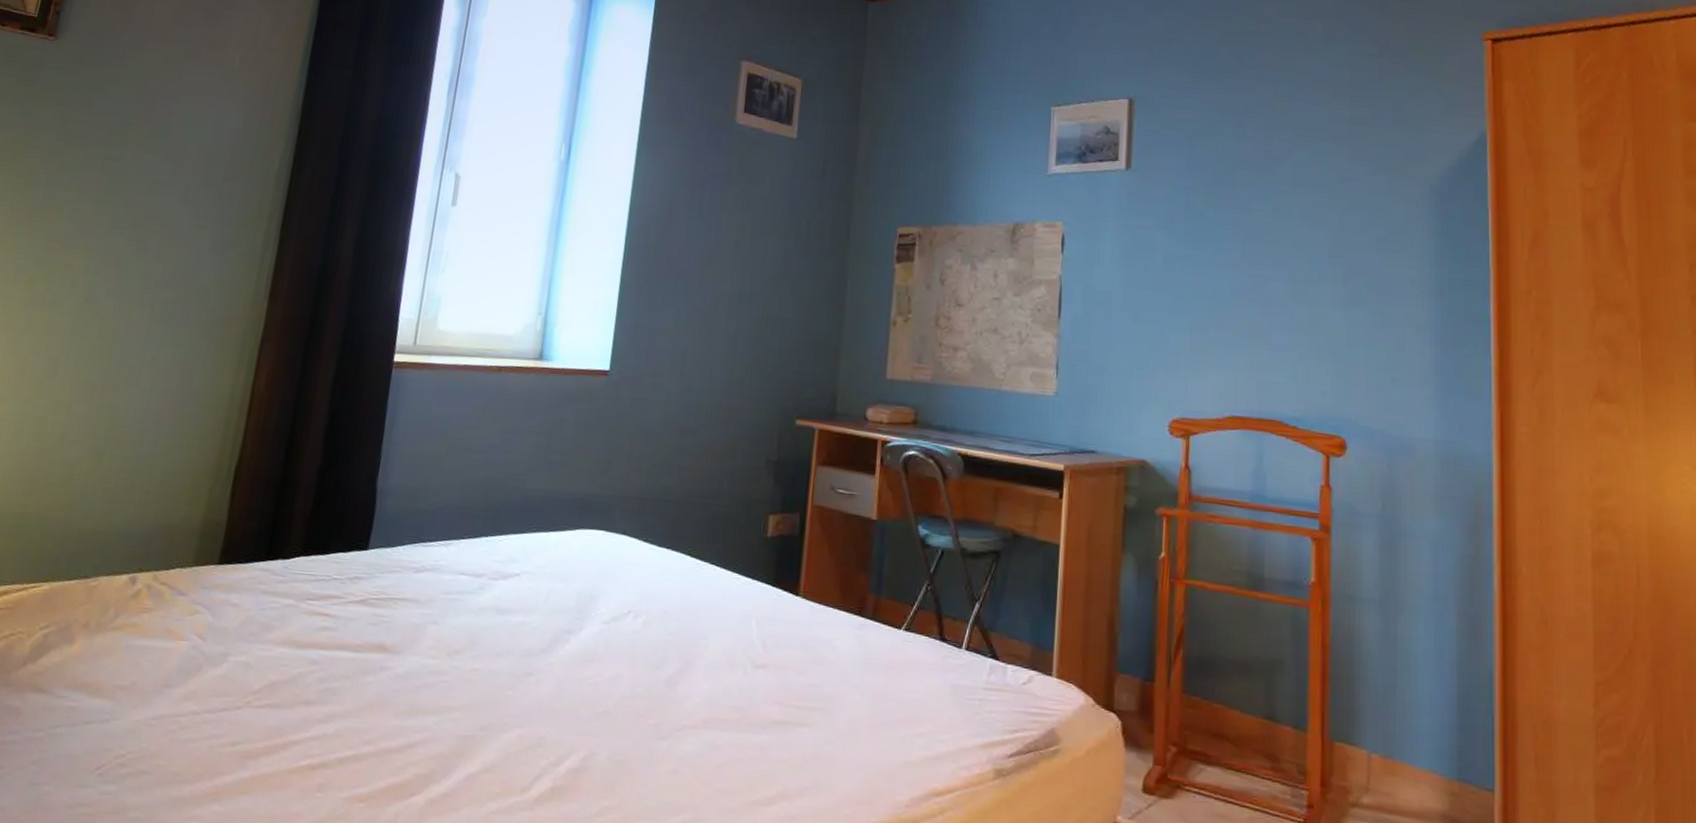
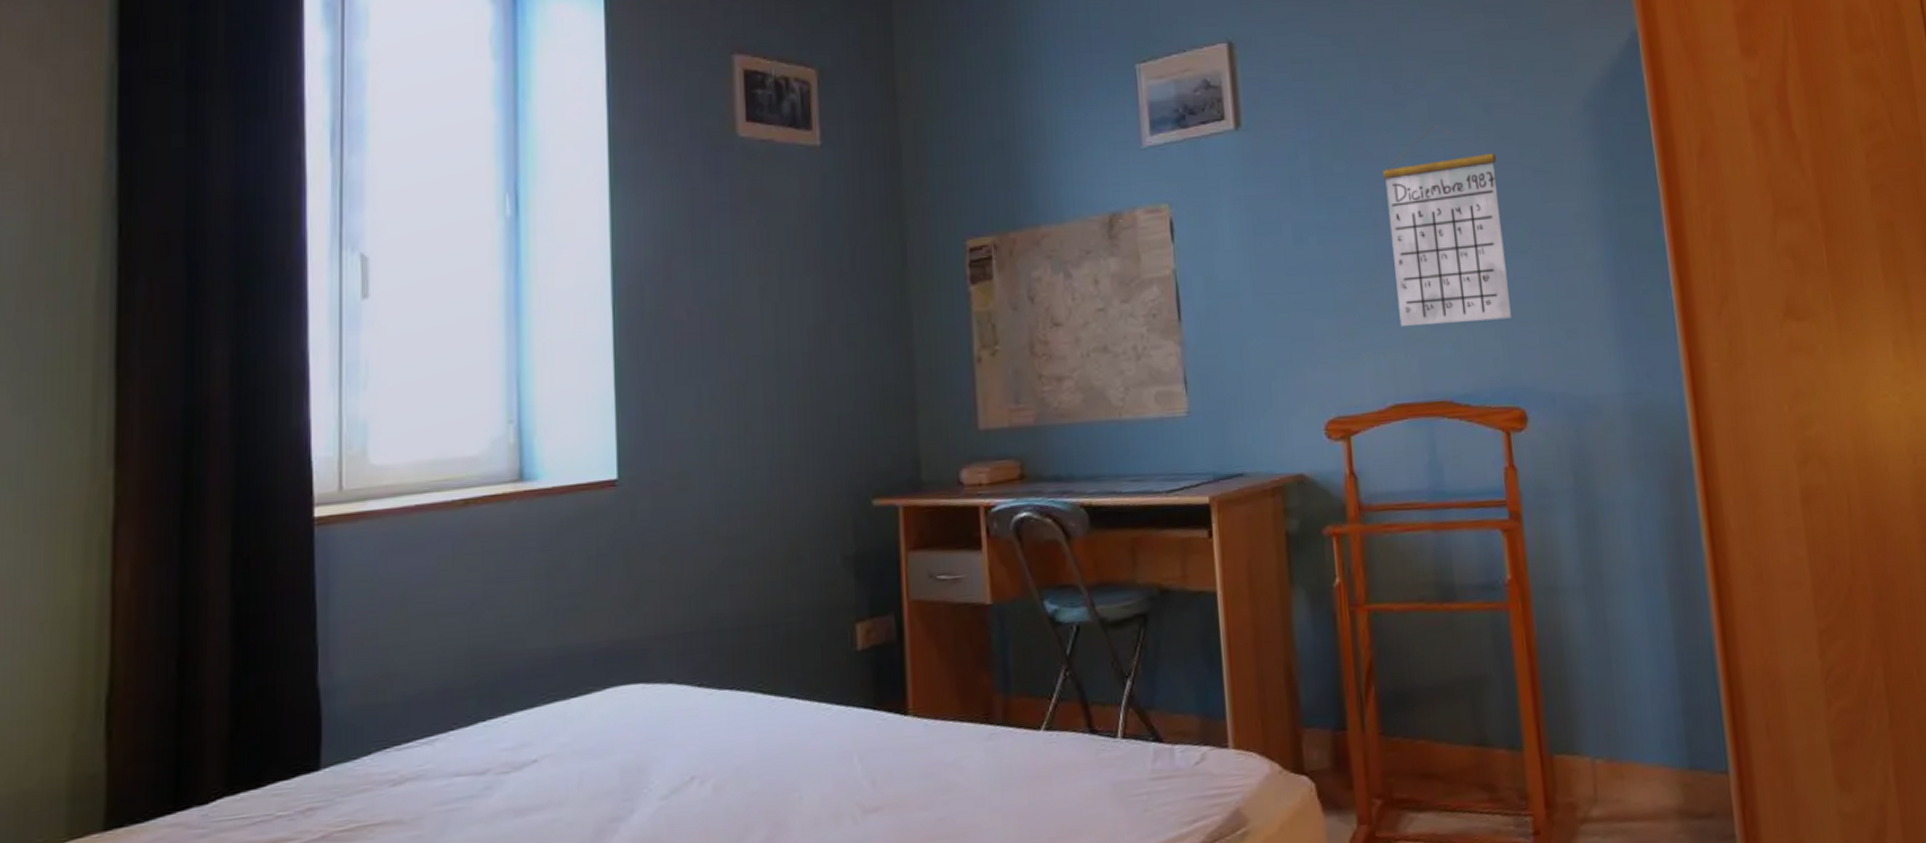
calendar: none [1245,188,1346,360] -> present [1383,125,1512,327]

